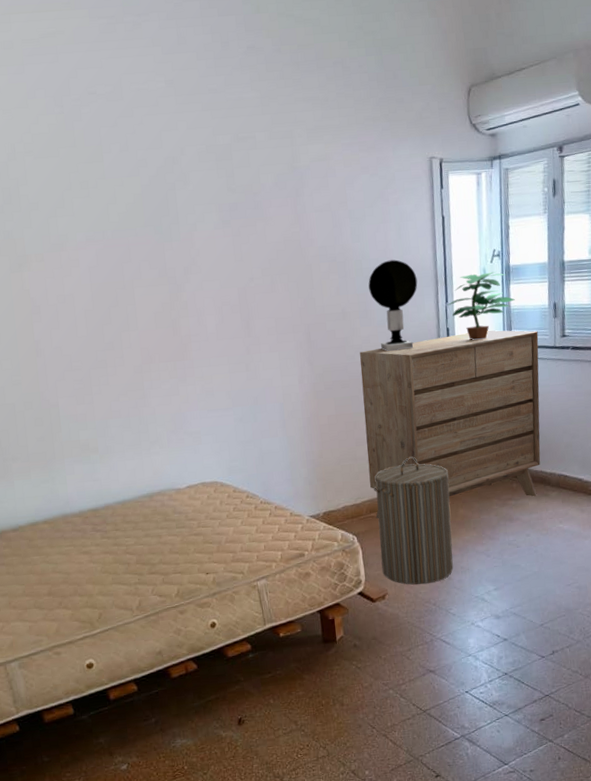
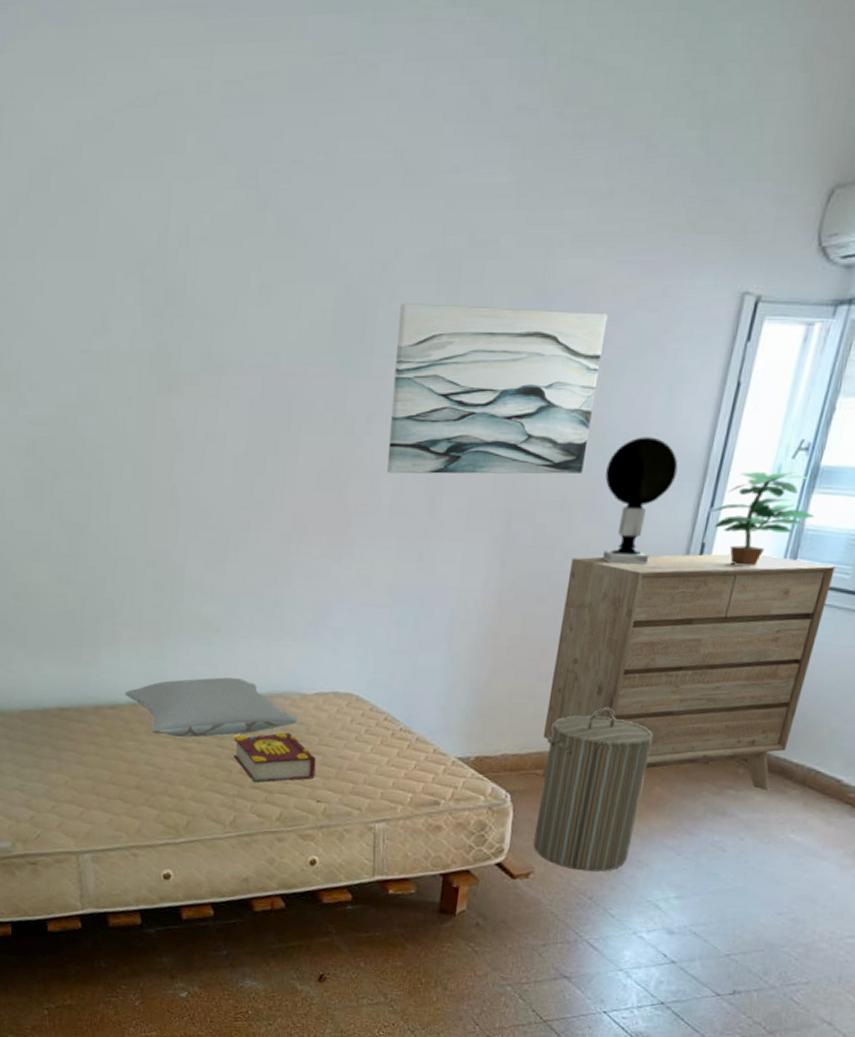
pillow: none [24,486,177,546] -> present [125,677,297,738]
book: none [126,522,200,568] -> present [233,732,317,782]
wall art: none [193,179,352,309] -> present [386,303,608,474]

